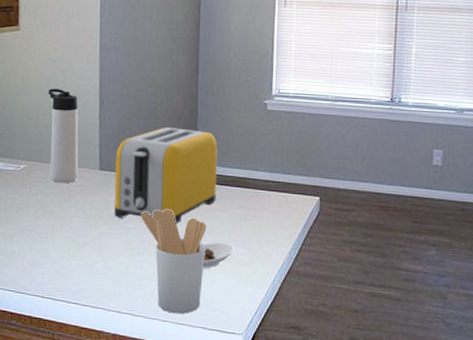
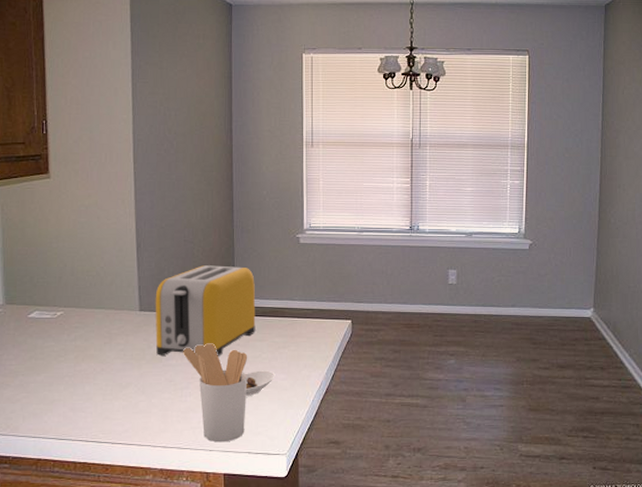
thermos bottle: present [48,88,79,184] -> none [83,234,118,327]

